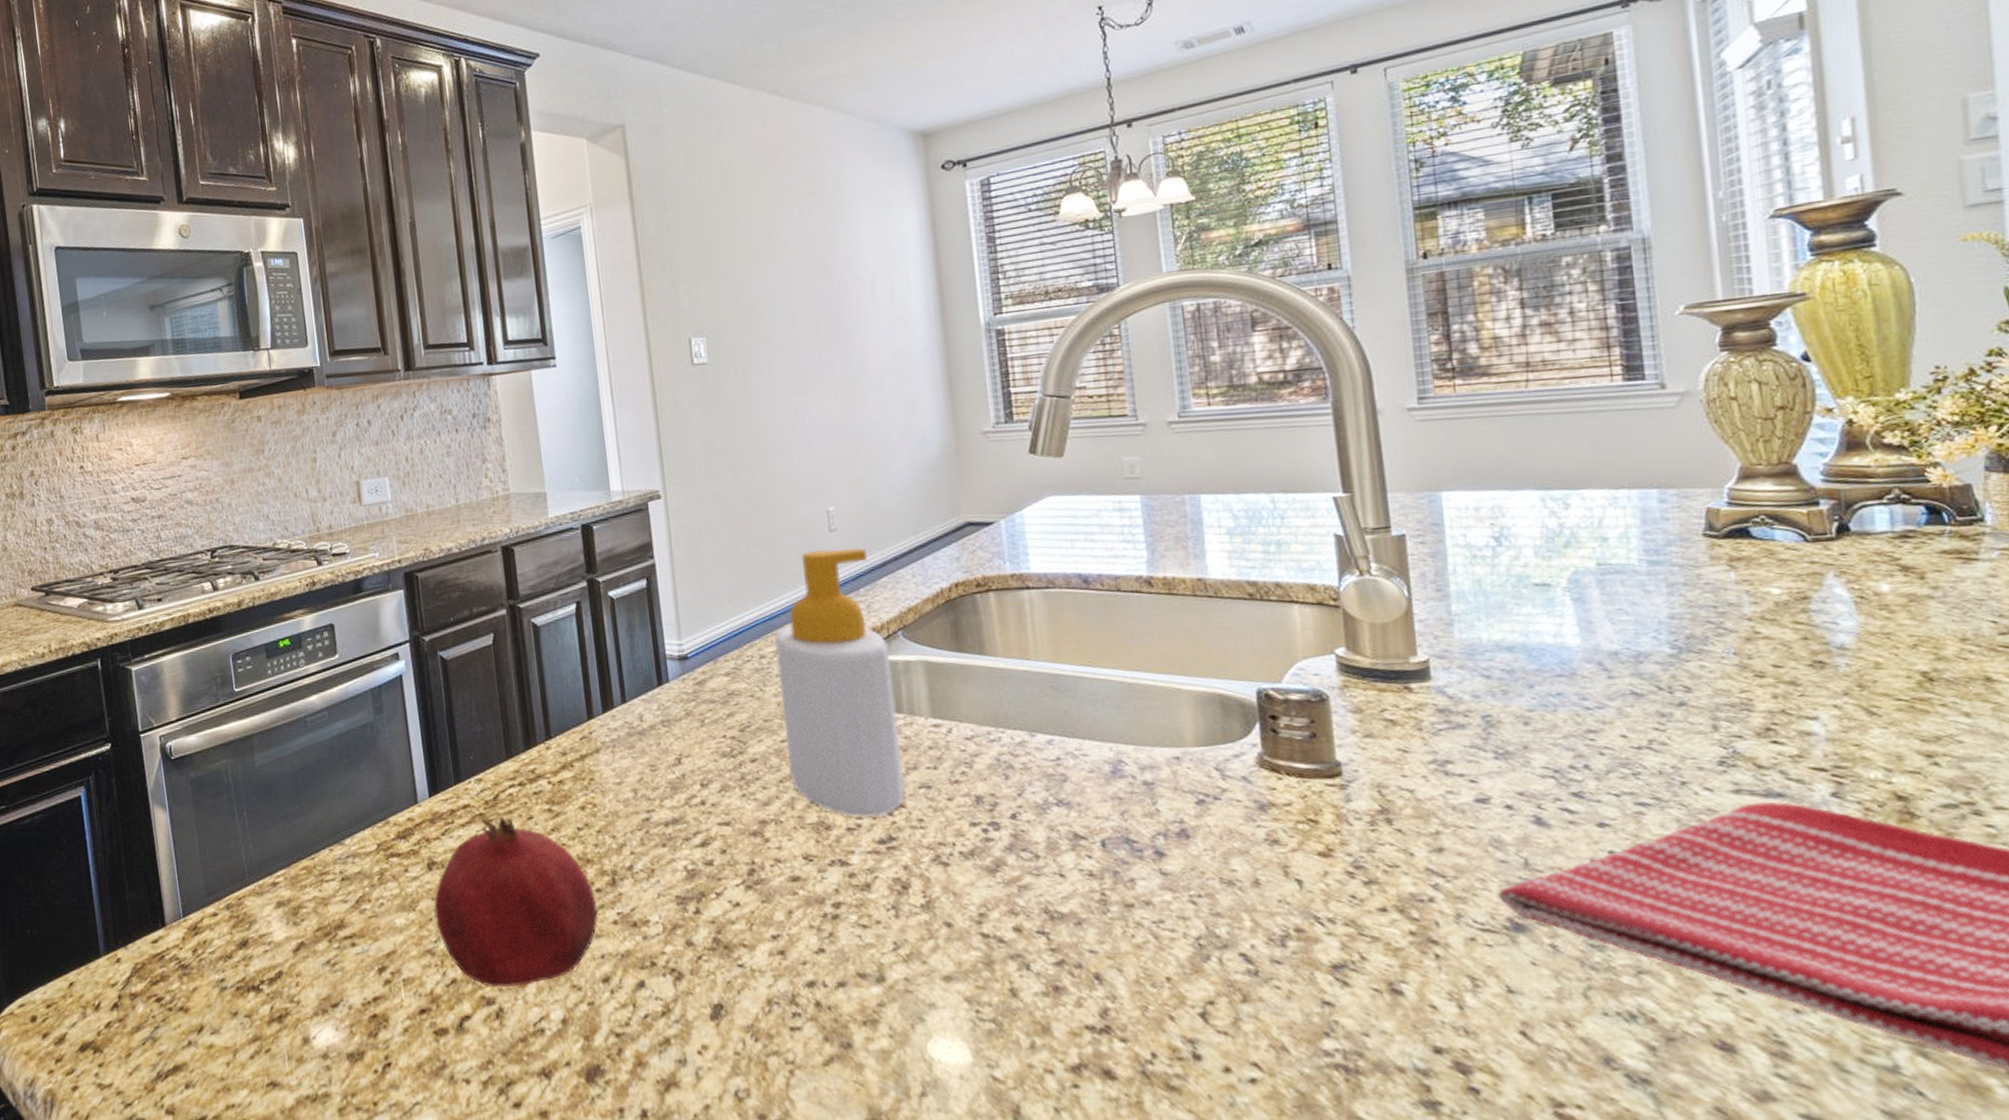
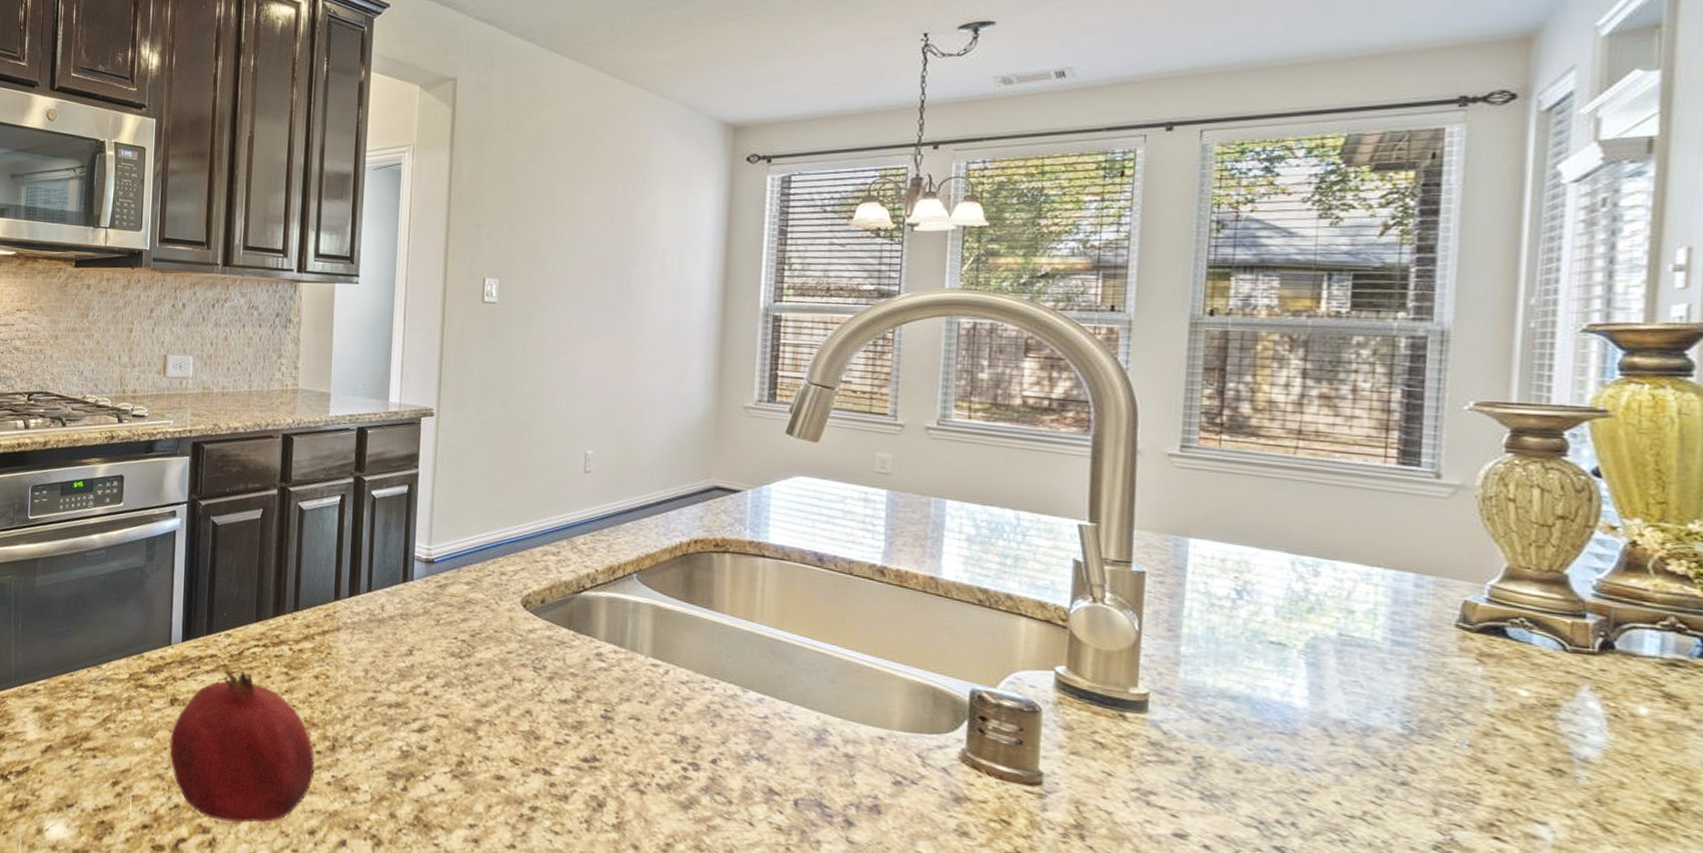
soap bottle: present [773,547,904,818] -> none [510,486,622,737]

